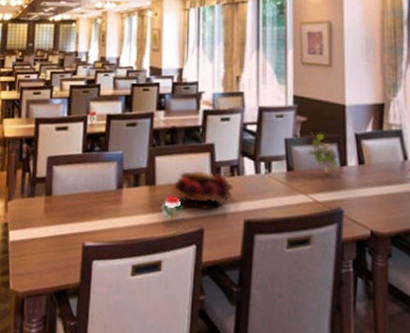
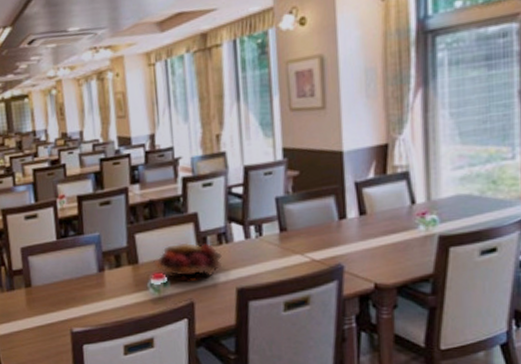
plant: present [308,133,345,174] -> none [302,186,344,230]

